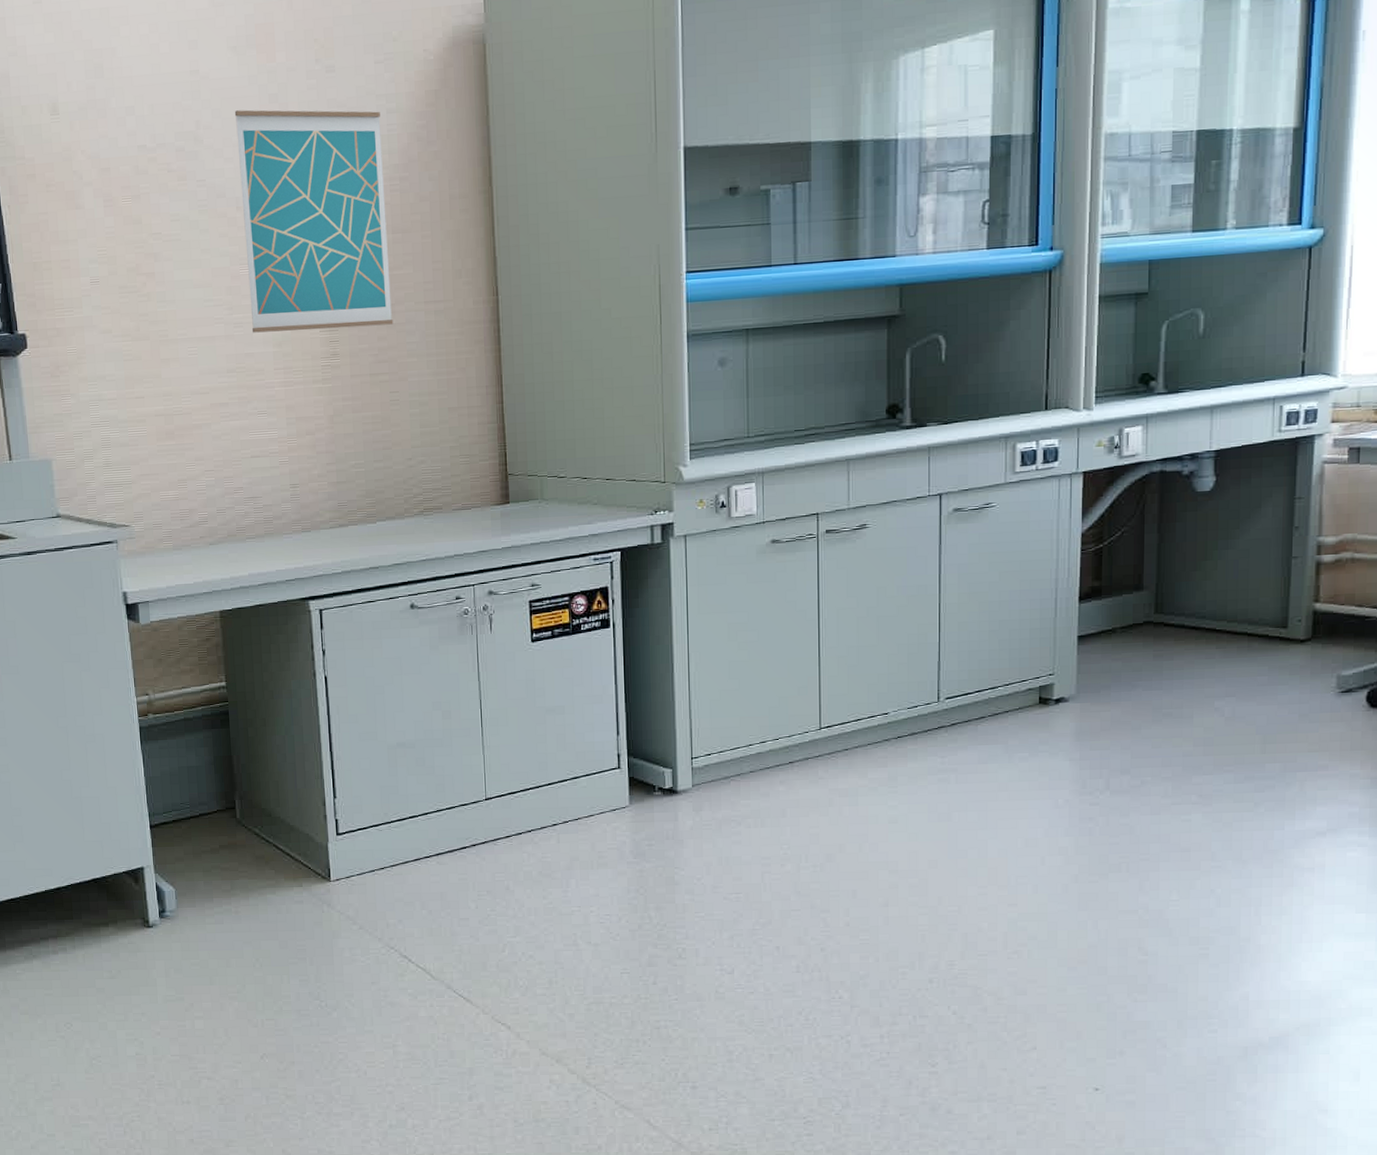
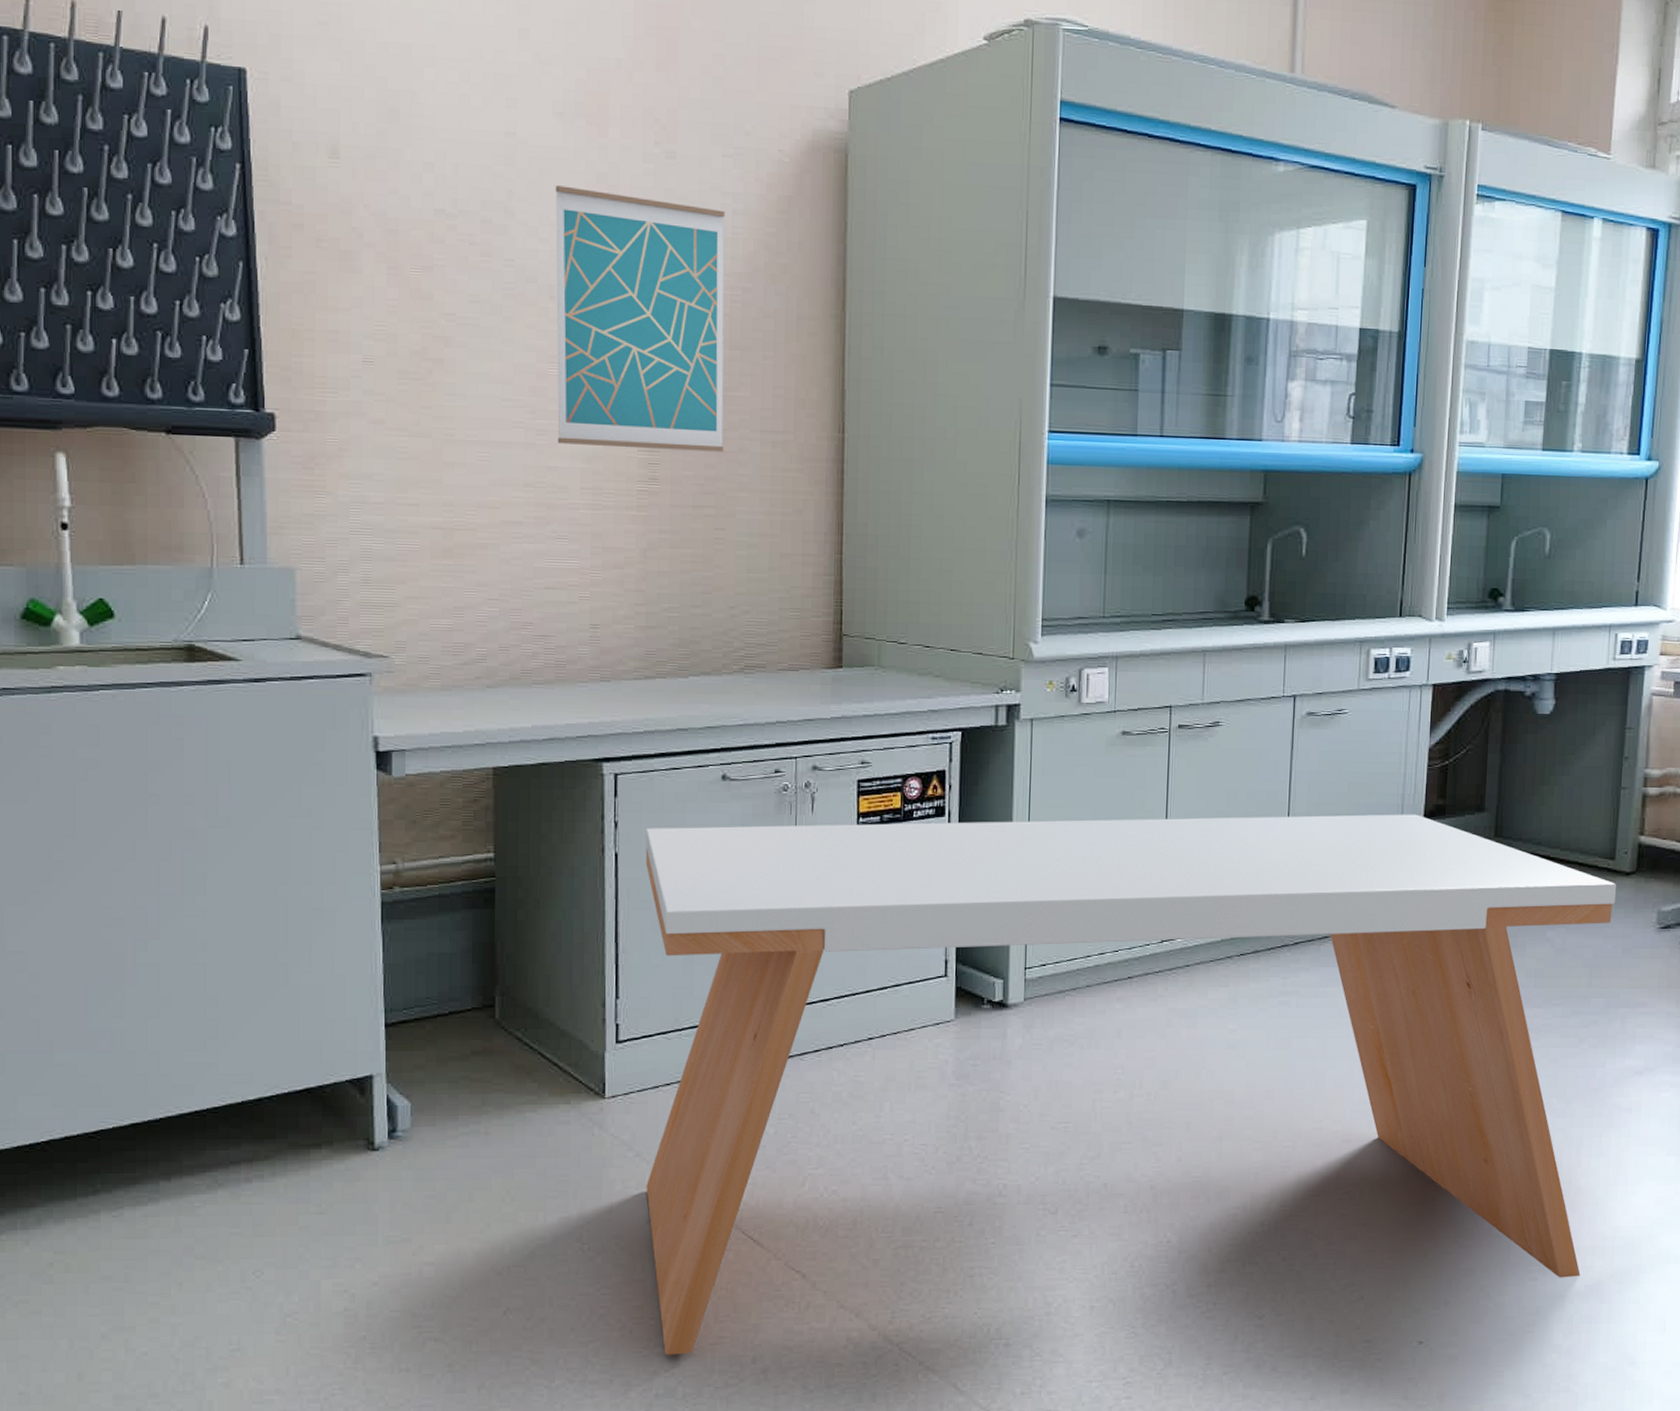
dining table: none [349,597,1291,1093] -> present [645,814,1617,1356]

